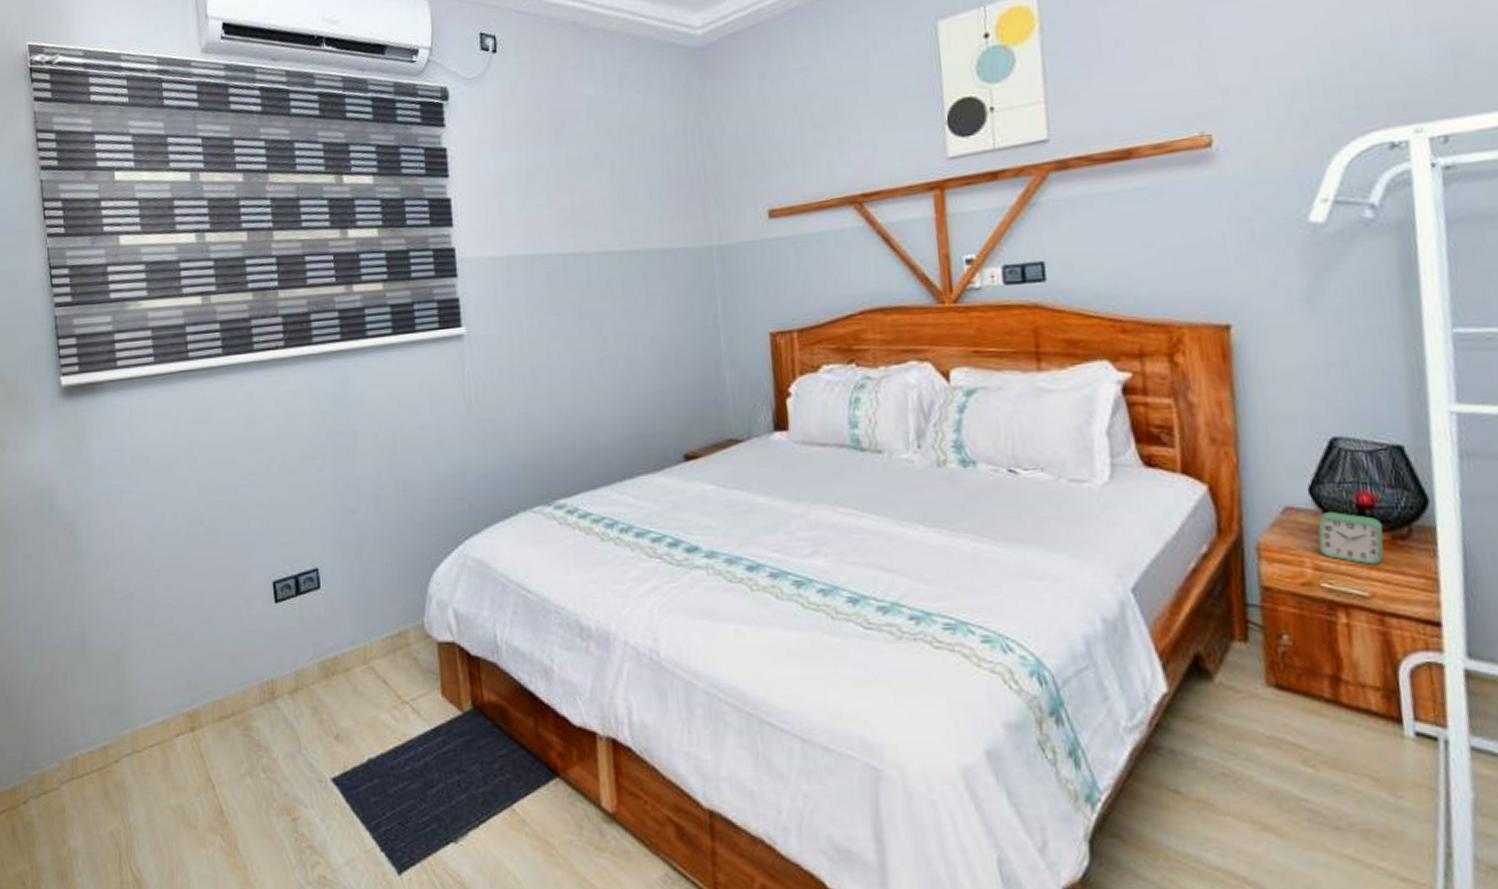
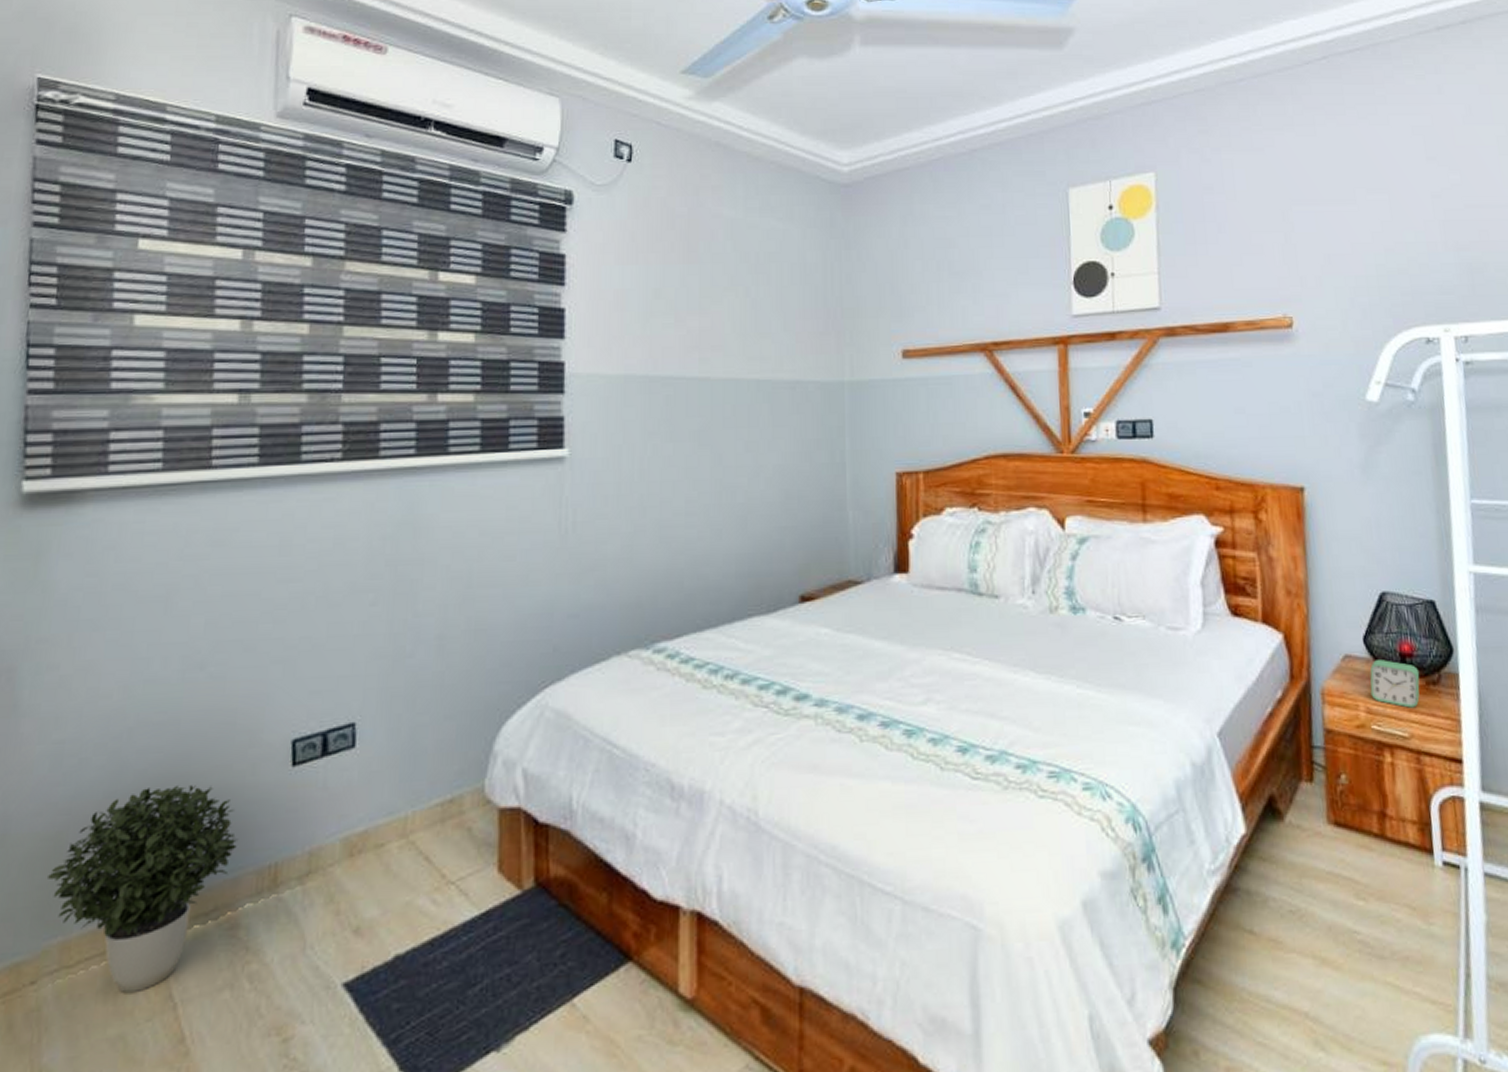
potted plant: none [116,615,243,775] -> present [48,784,239,994]

